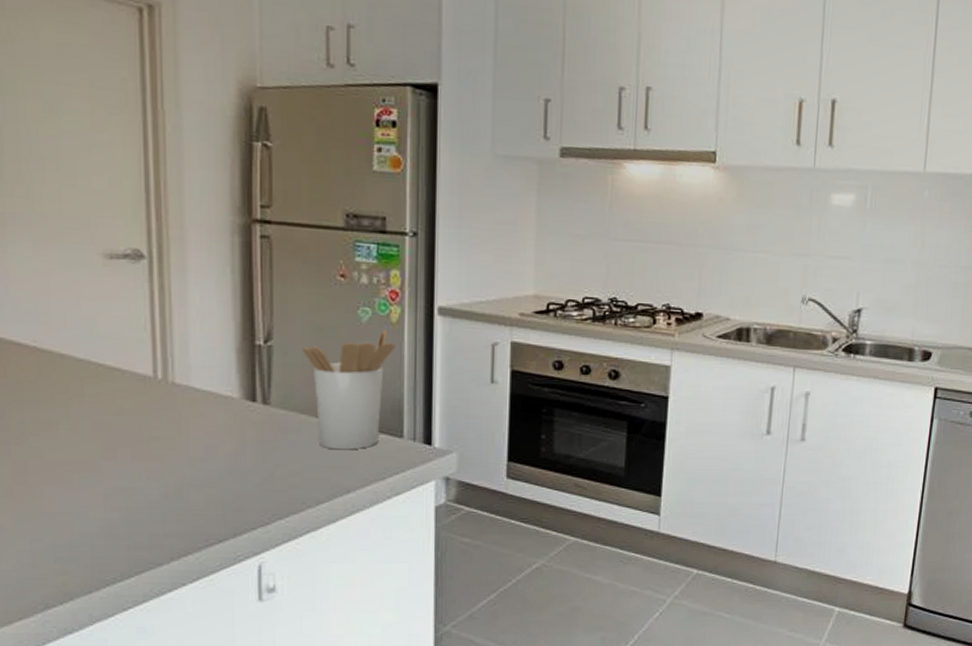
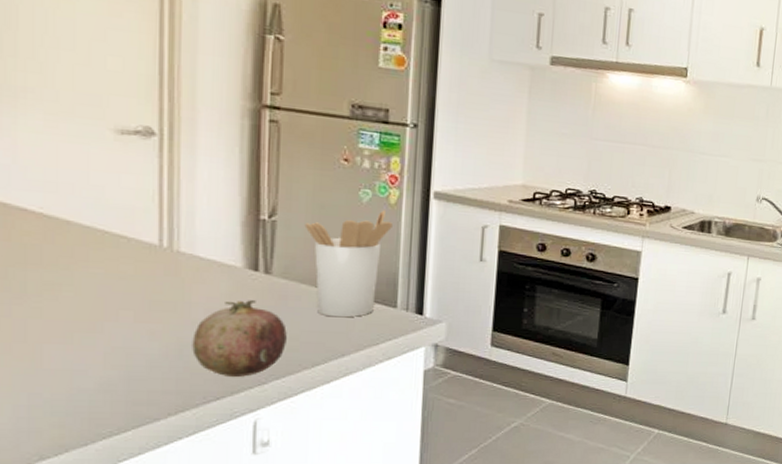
fruit: none [192,434,288,519] -> present [192,300,287,378]

